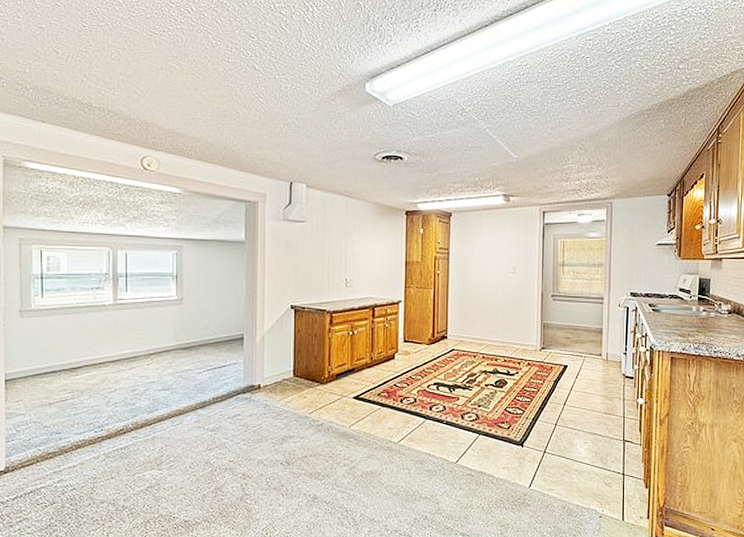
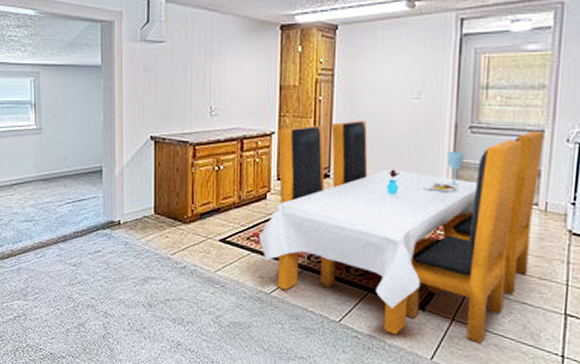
dining set: none [388,291,604,470] -> present [258,121,545,344]

